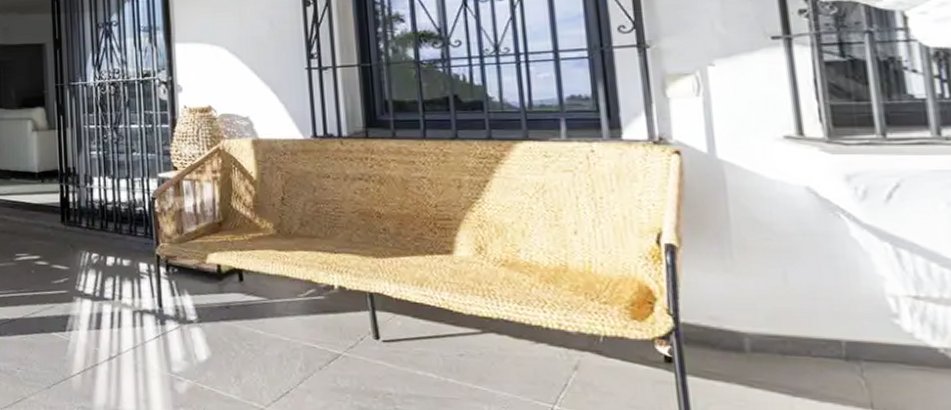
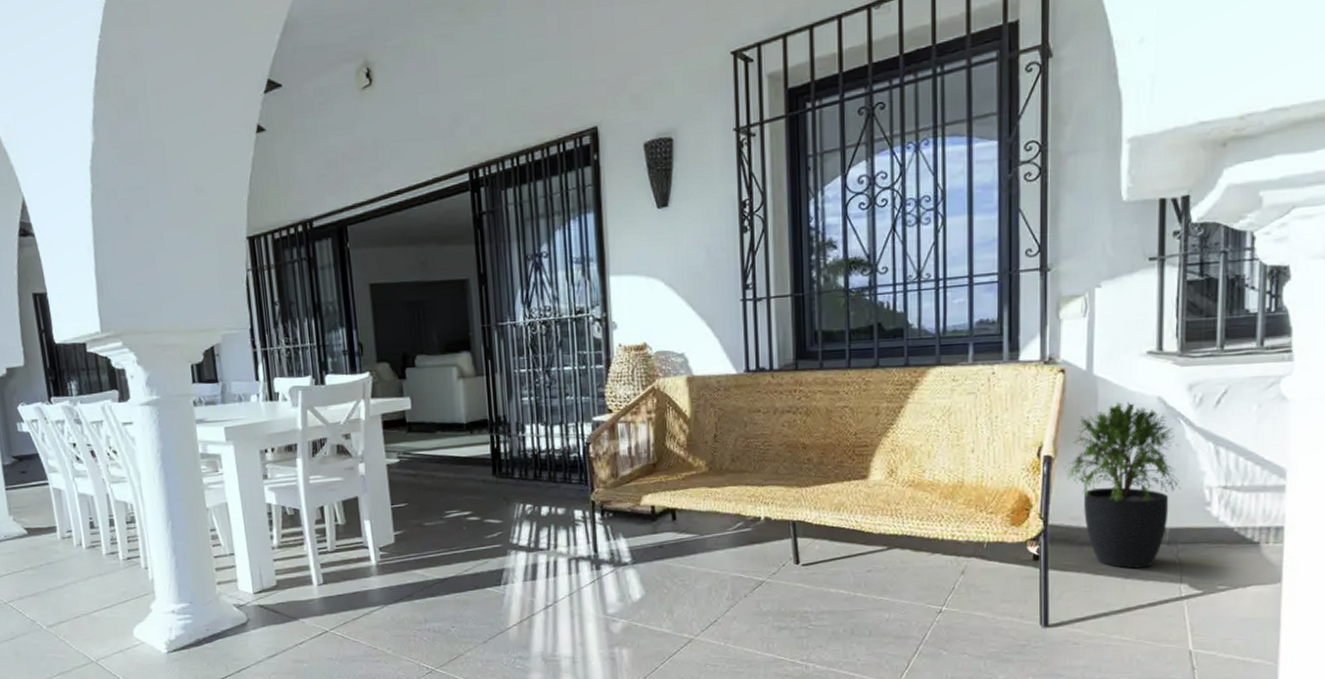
potted plant: none [692,189,854,386] -> present [1064,401,1181,569]

